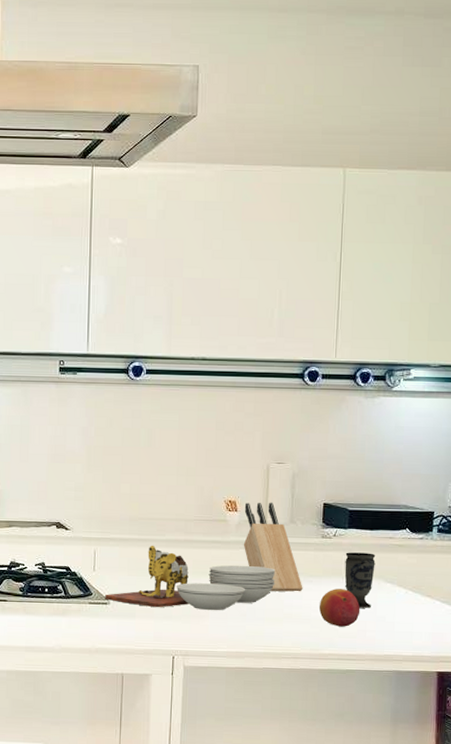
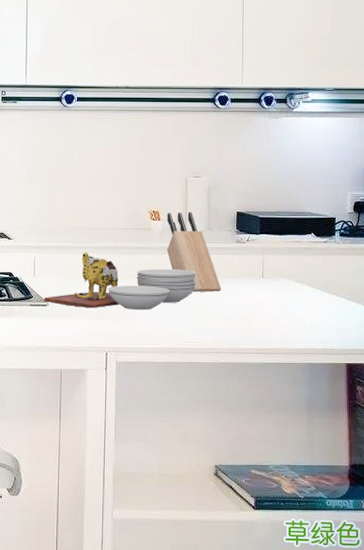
fruit: present [319,589,360,627] -> none [237,289,274,323]
cup: present [344,552,376,608] -> none [258,255,285,306]

